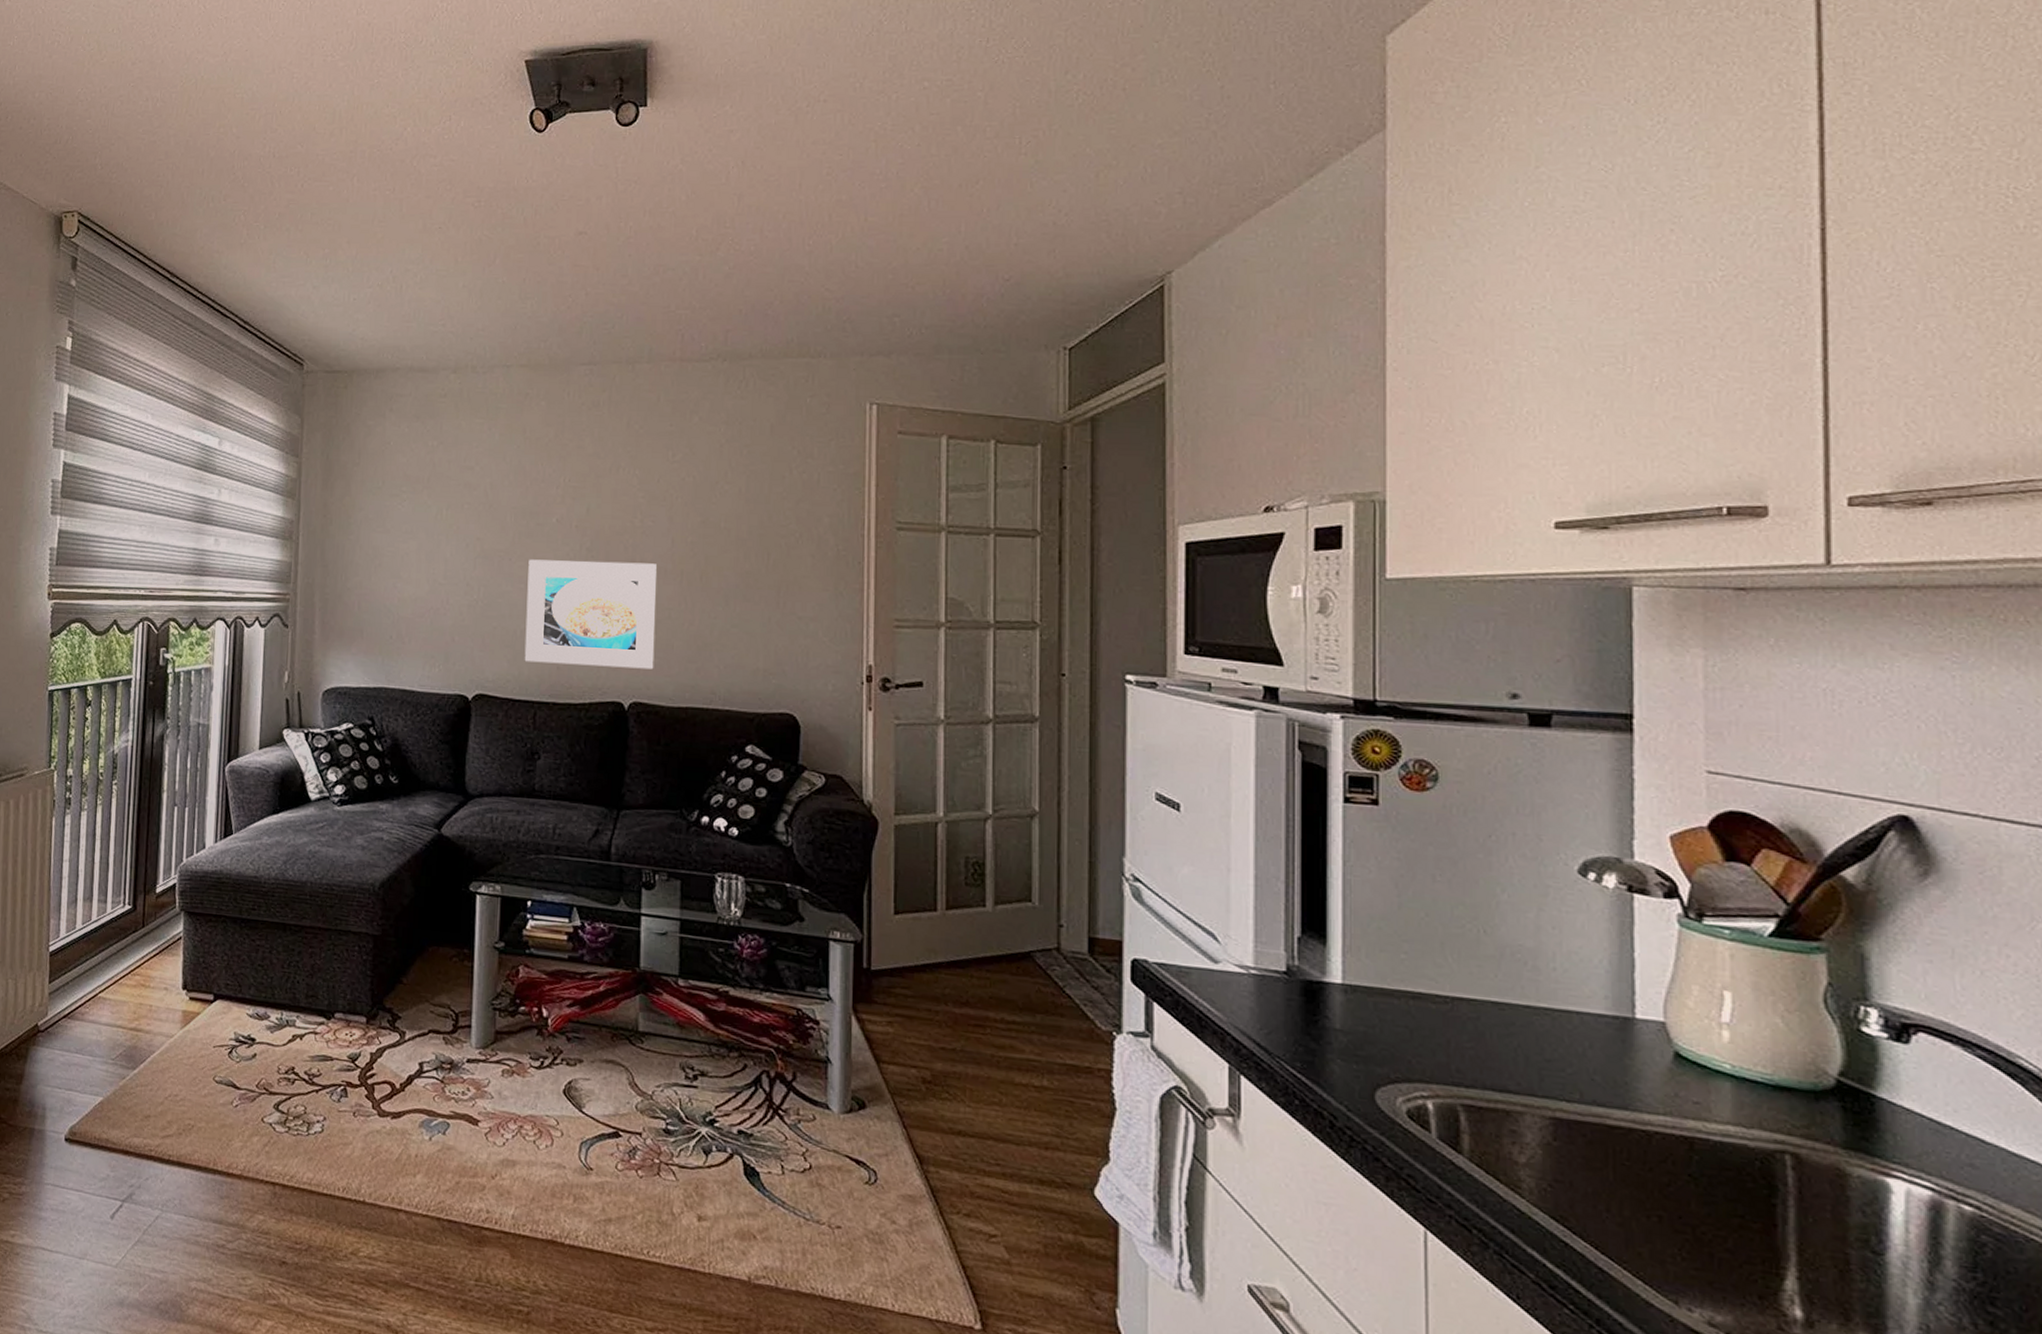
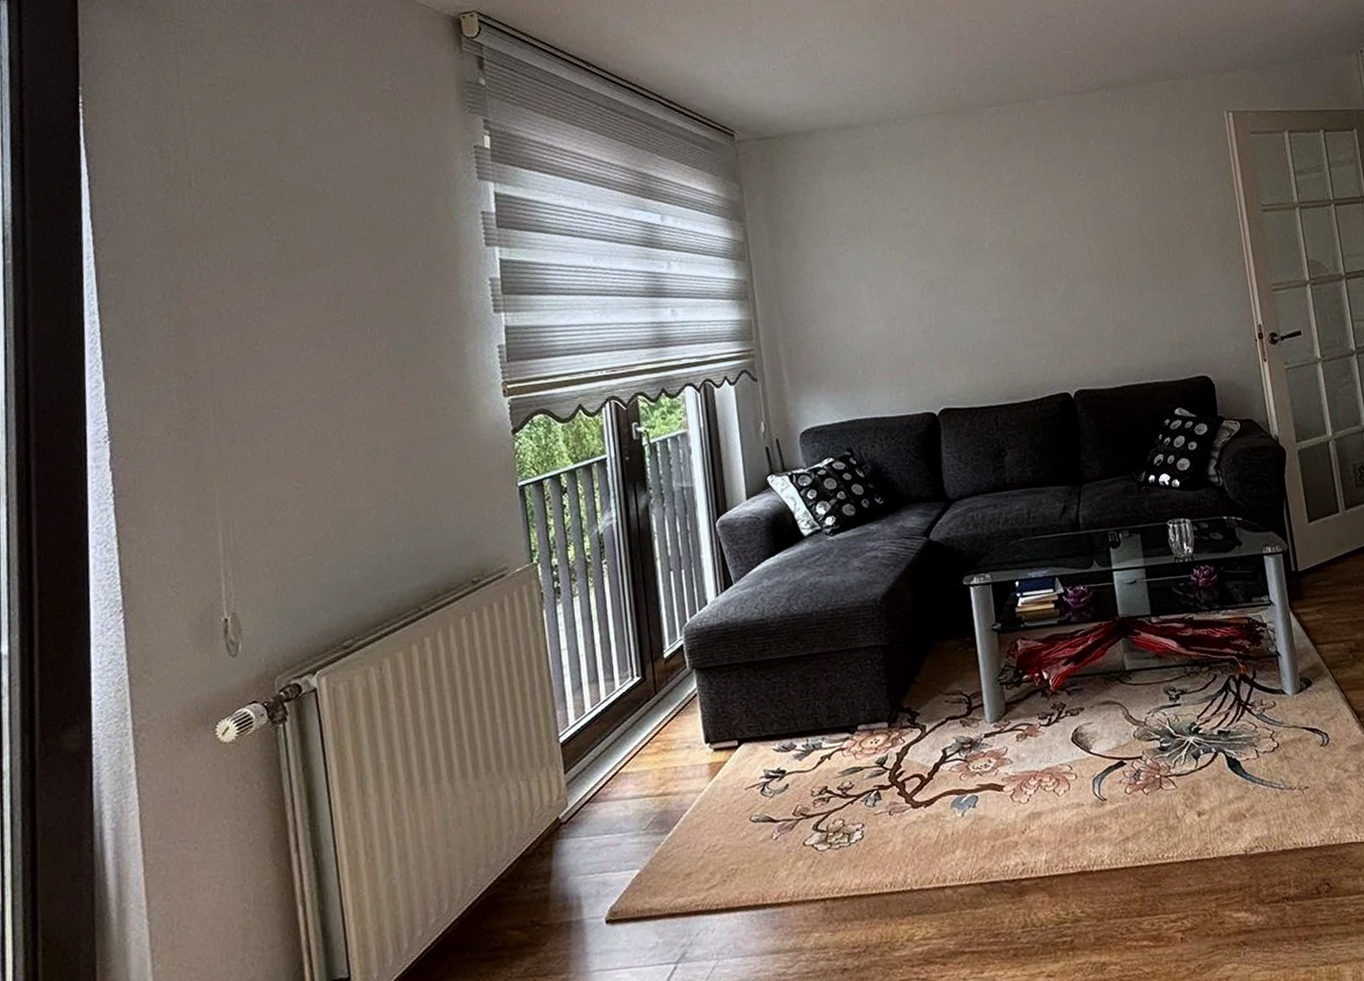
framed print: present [524,559,657,670] -> none [970,269,1091,373]

